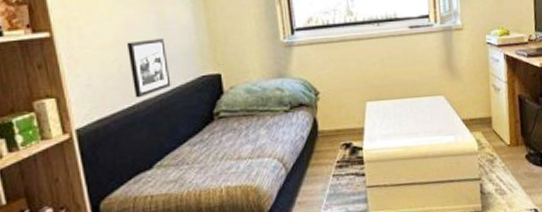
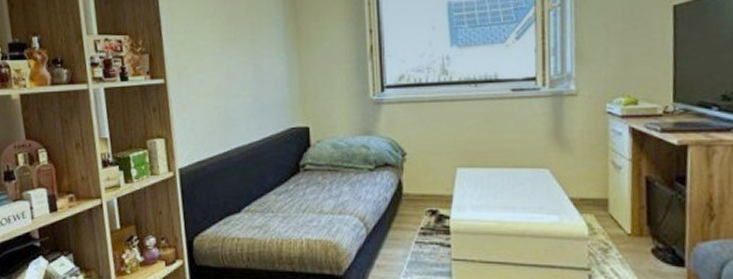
picture frame: present [126,38,171,98] -> none [226,90,263,145]

